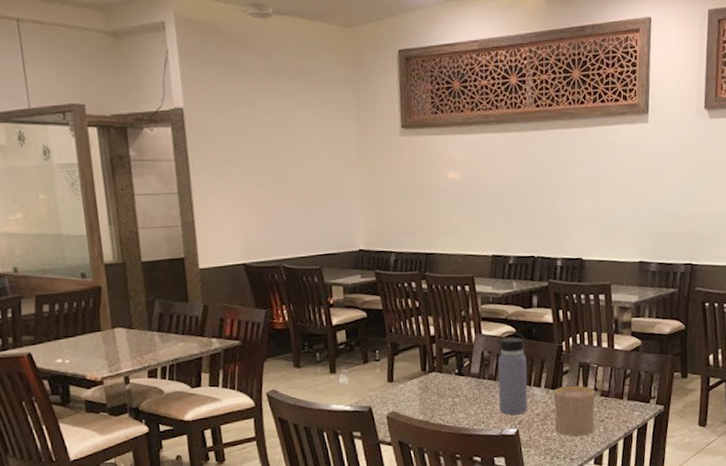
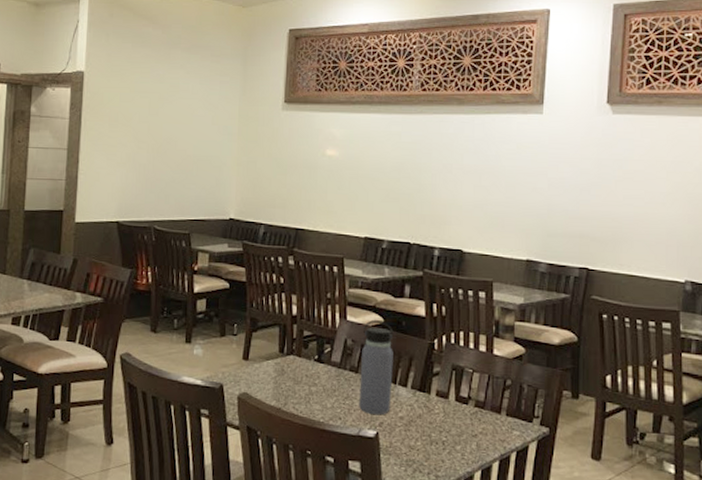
cup: present [553,385,596,437] -> none [420,389,469,451]

